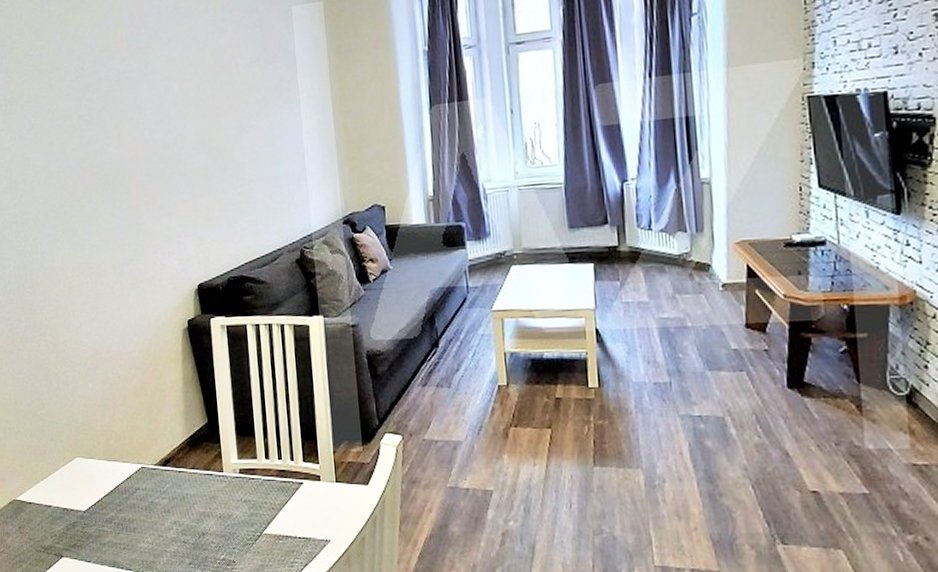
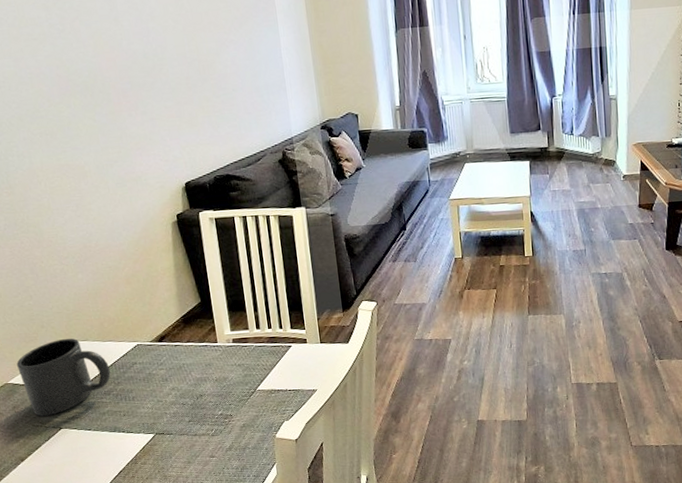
mug: none [25,454,114,541] -> present [16,338,111,416]

